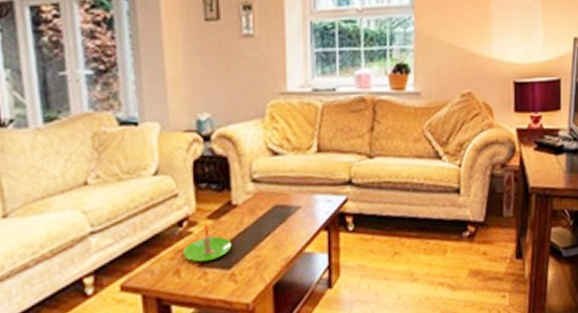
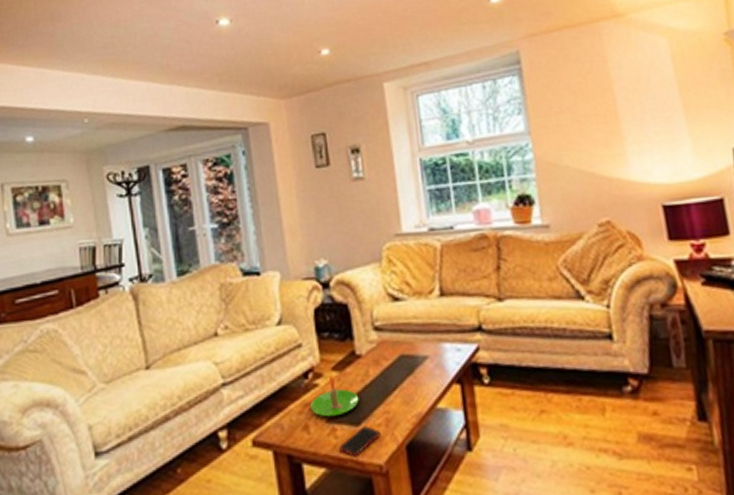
cell phone: none [209,269,251,298] -> present [339,426,382,458]

